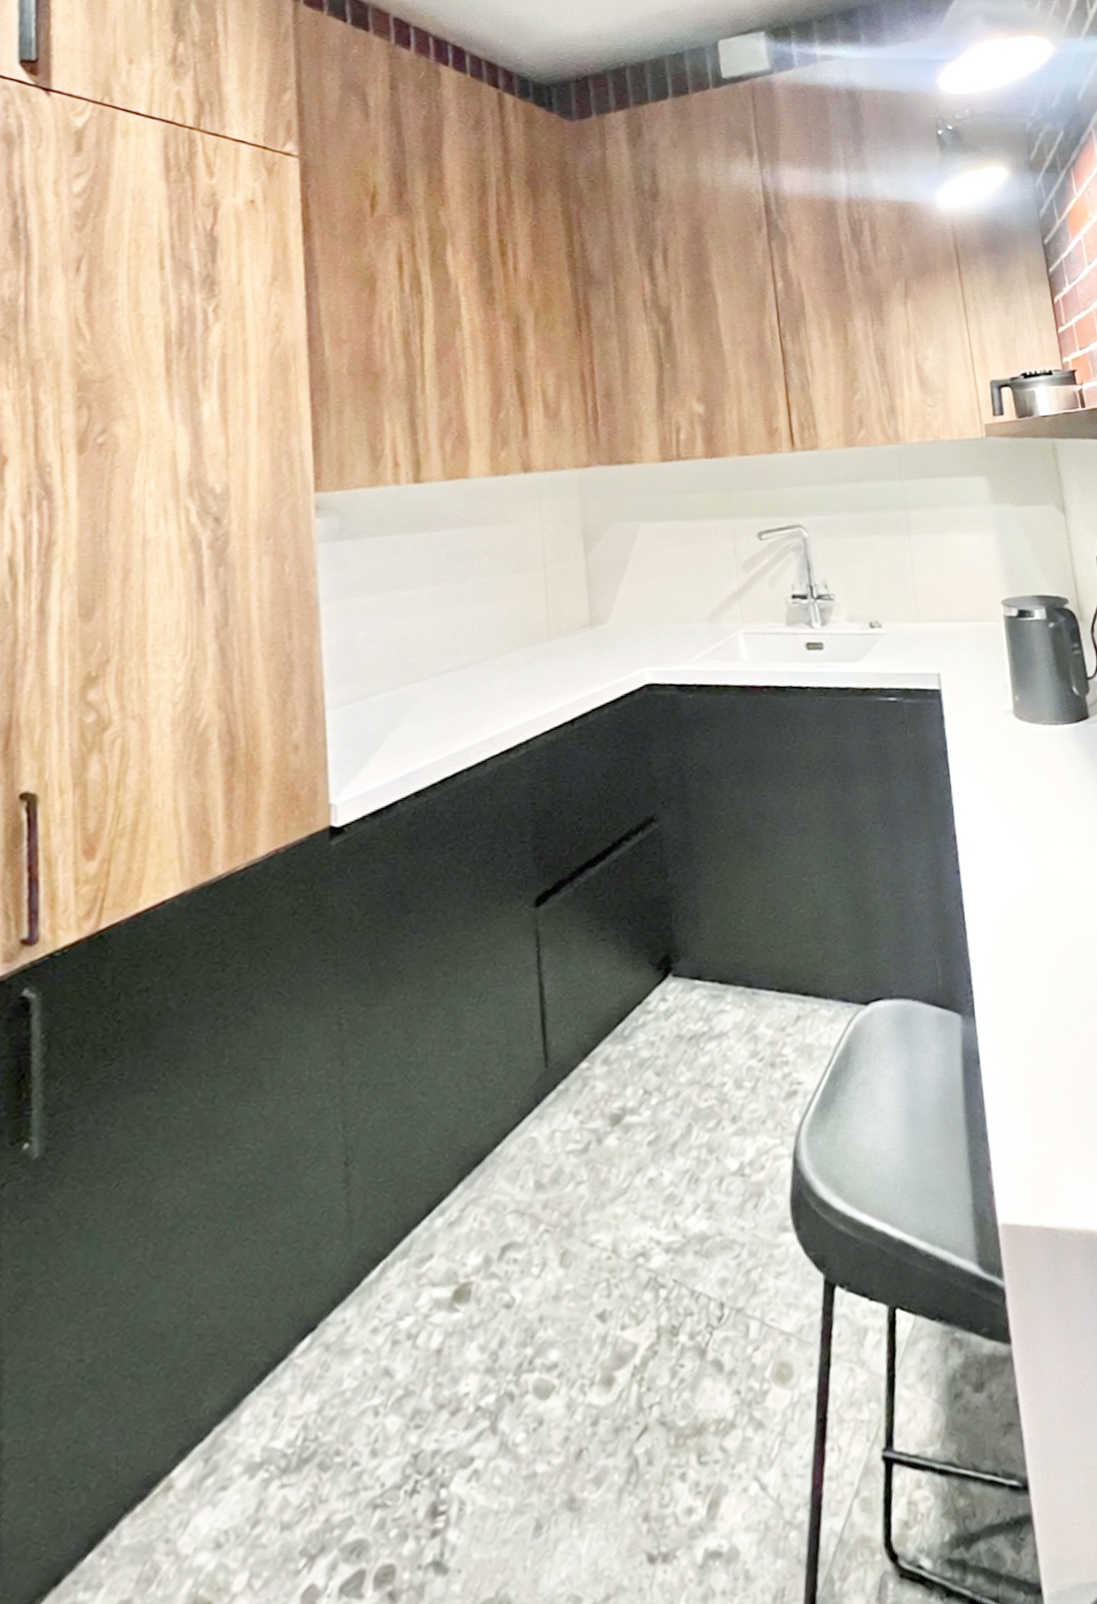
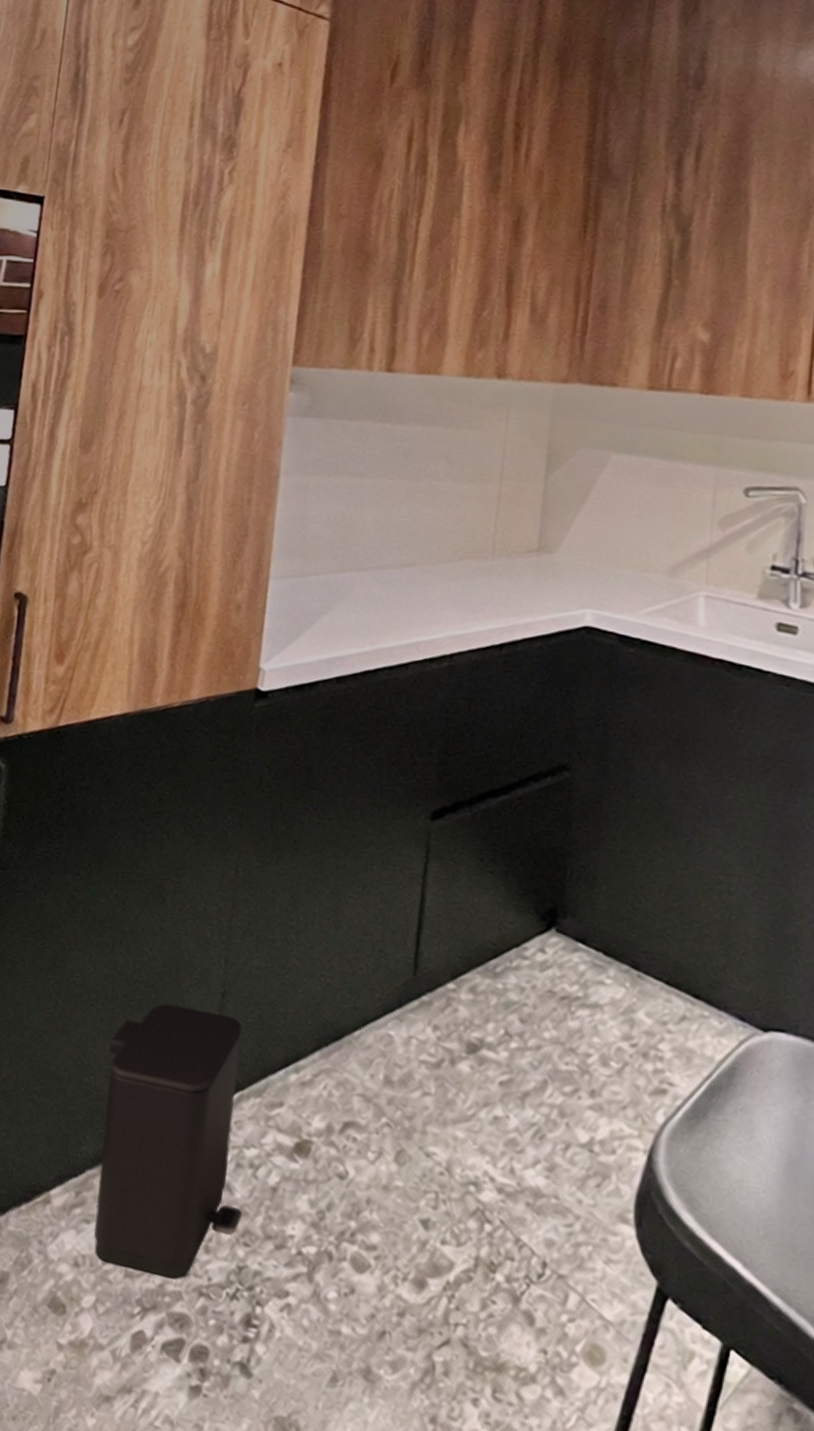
pedal bin: none [220,1182,409,1527] -> present [93,1003,243,1279]

